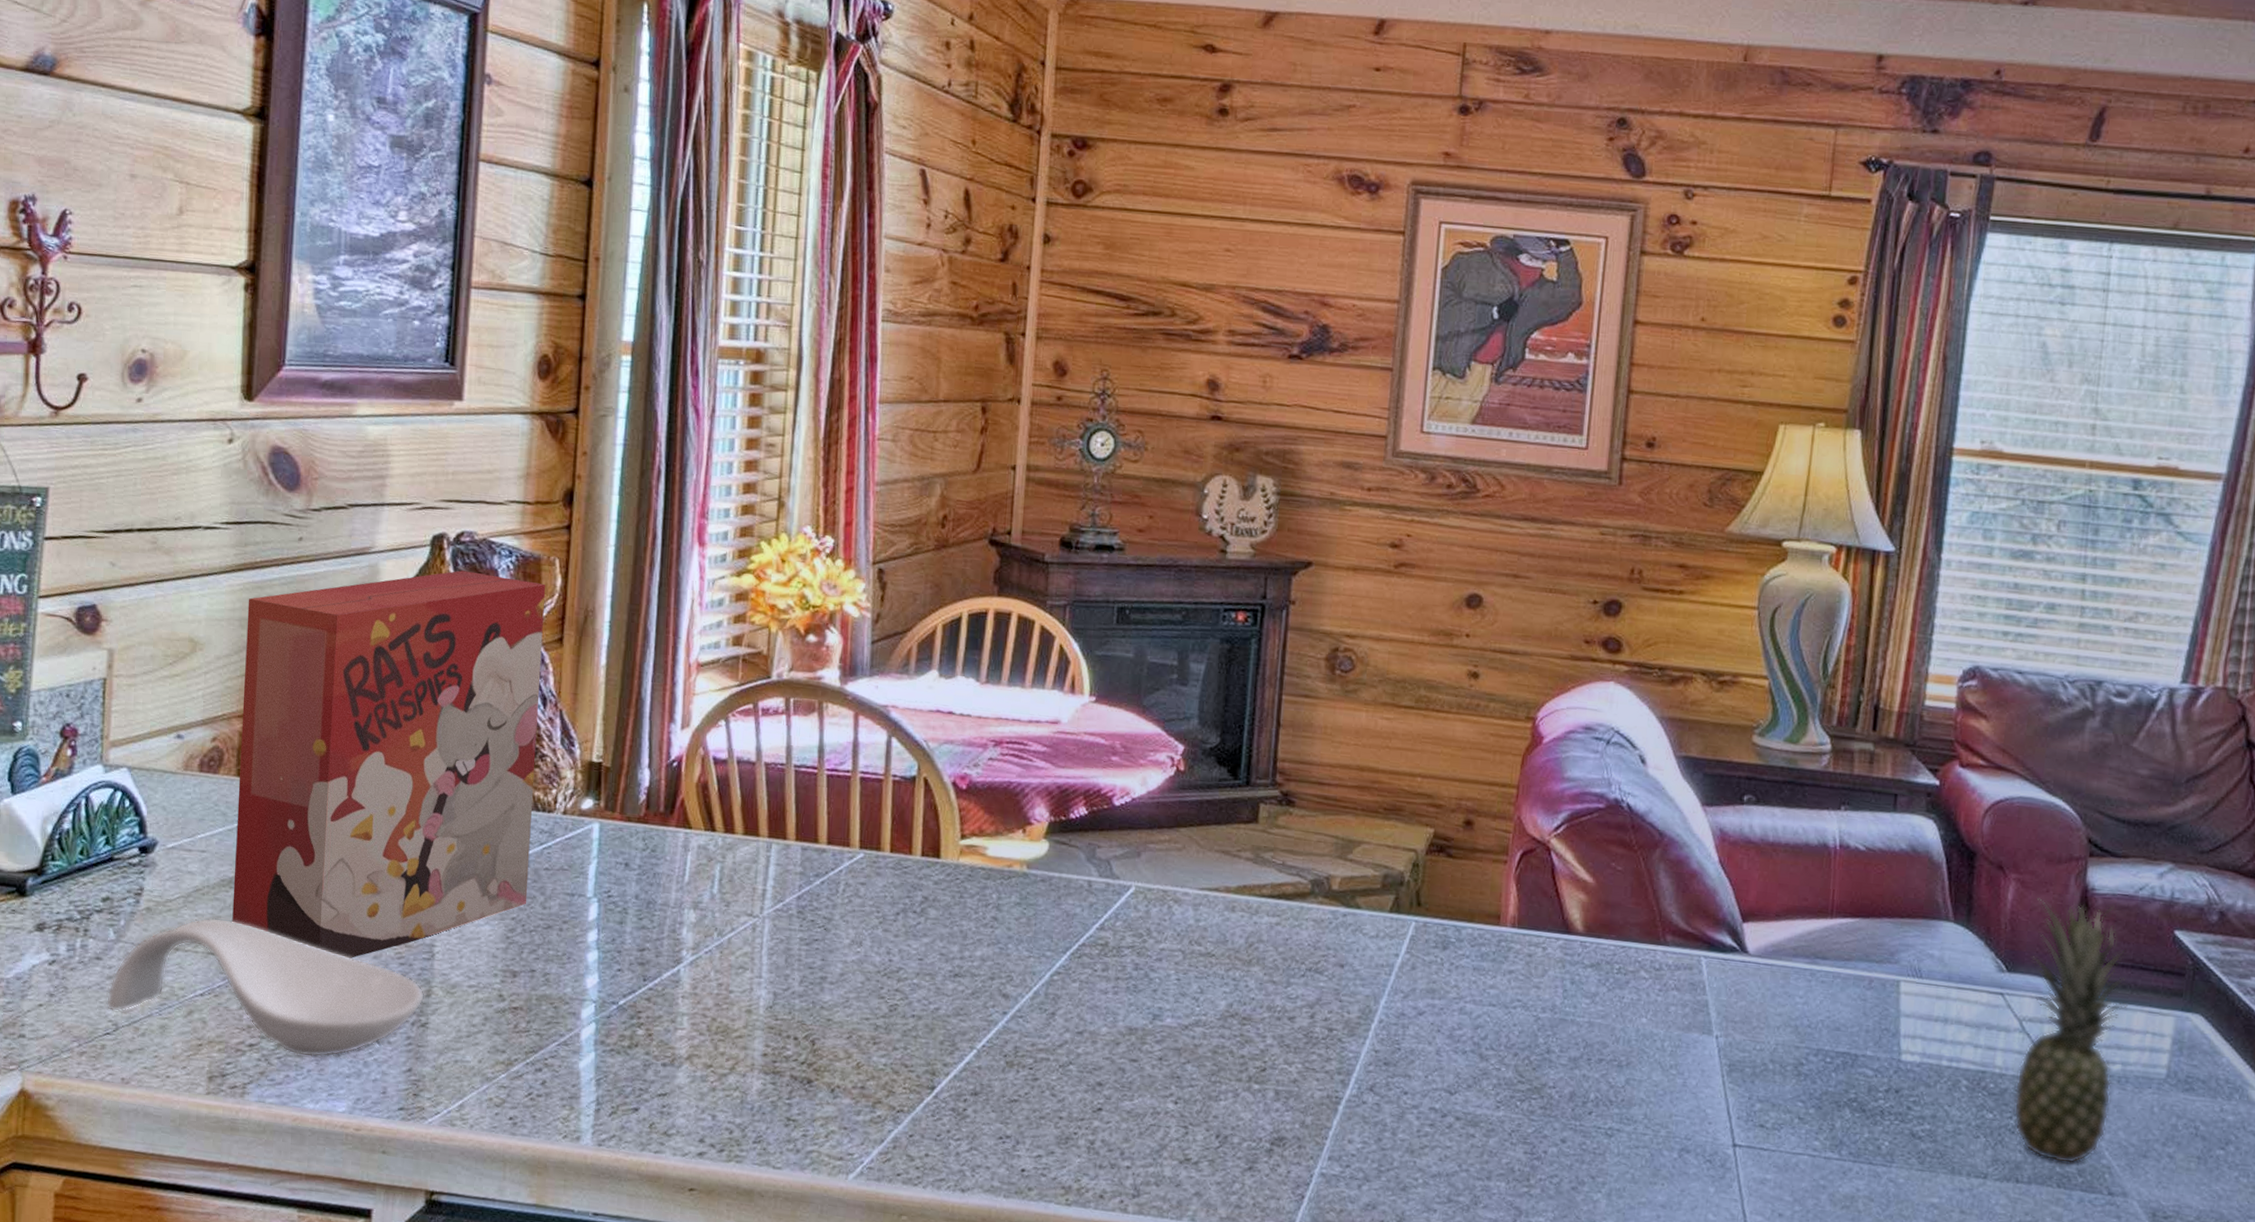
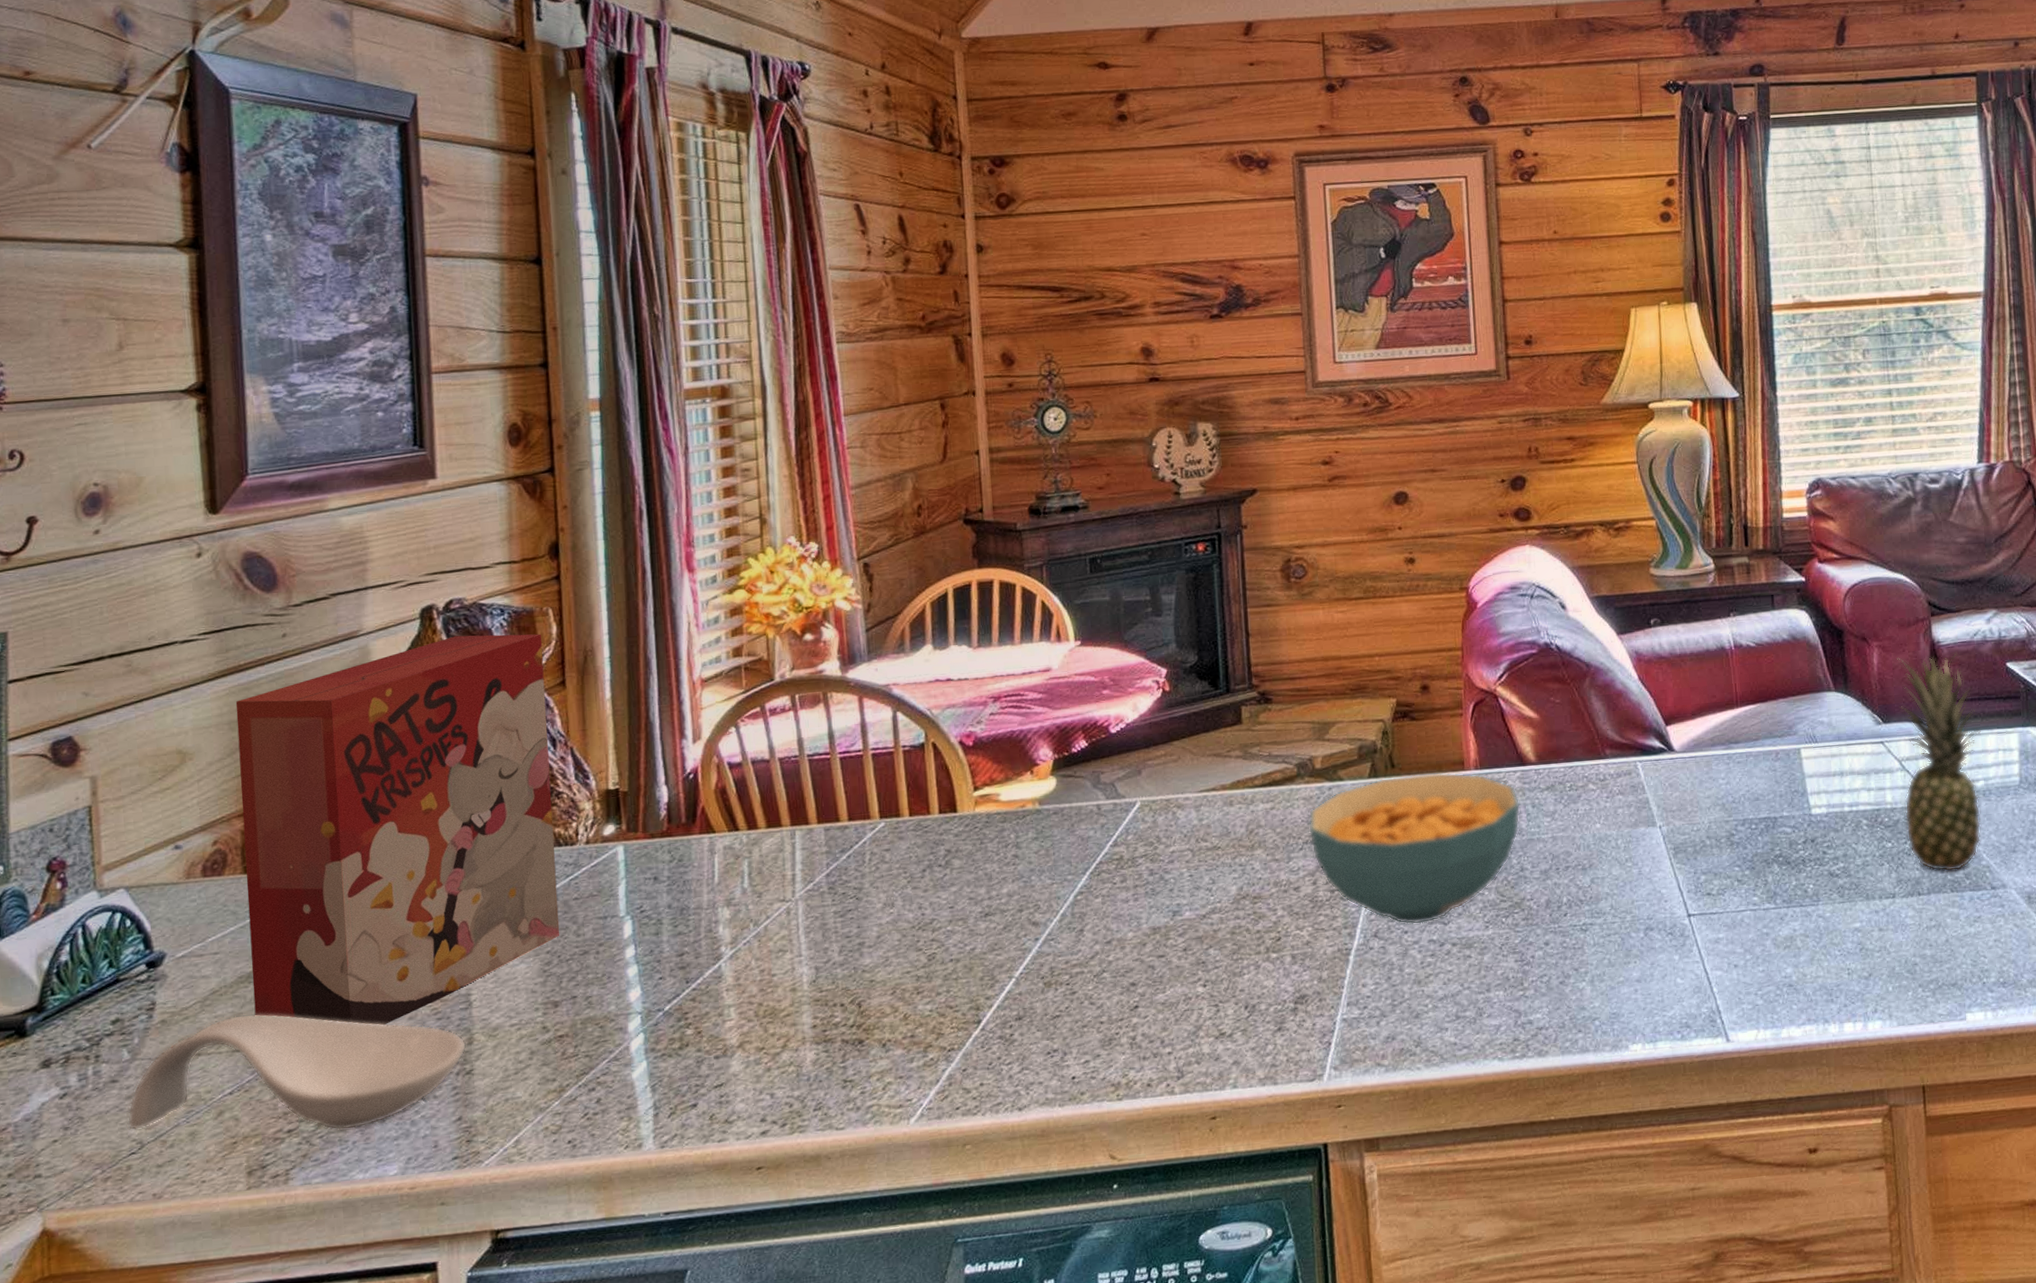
cereal bowl: none [1313,915,1558,1089] -> present [1308,772,1521,925]

